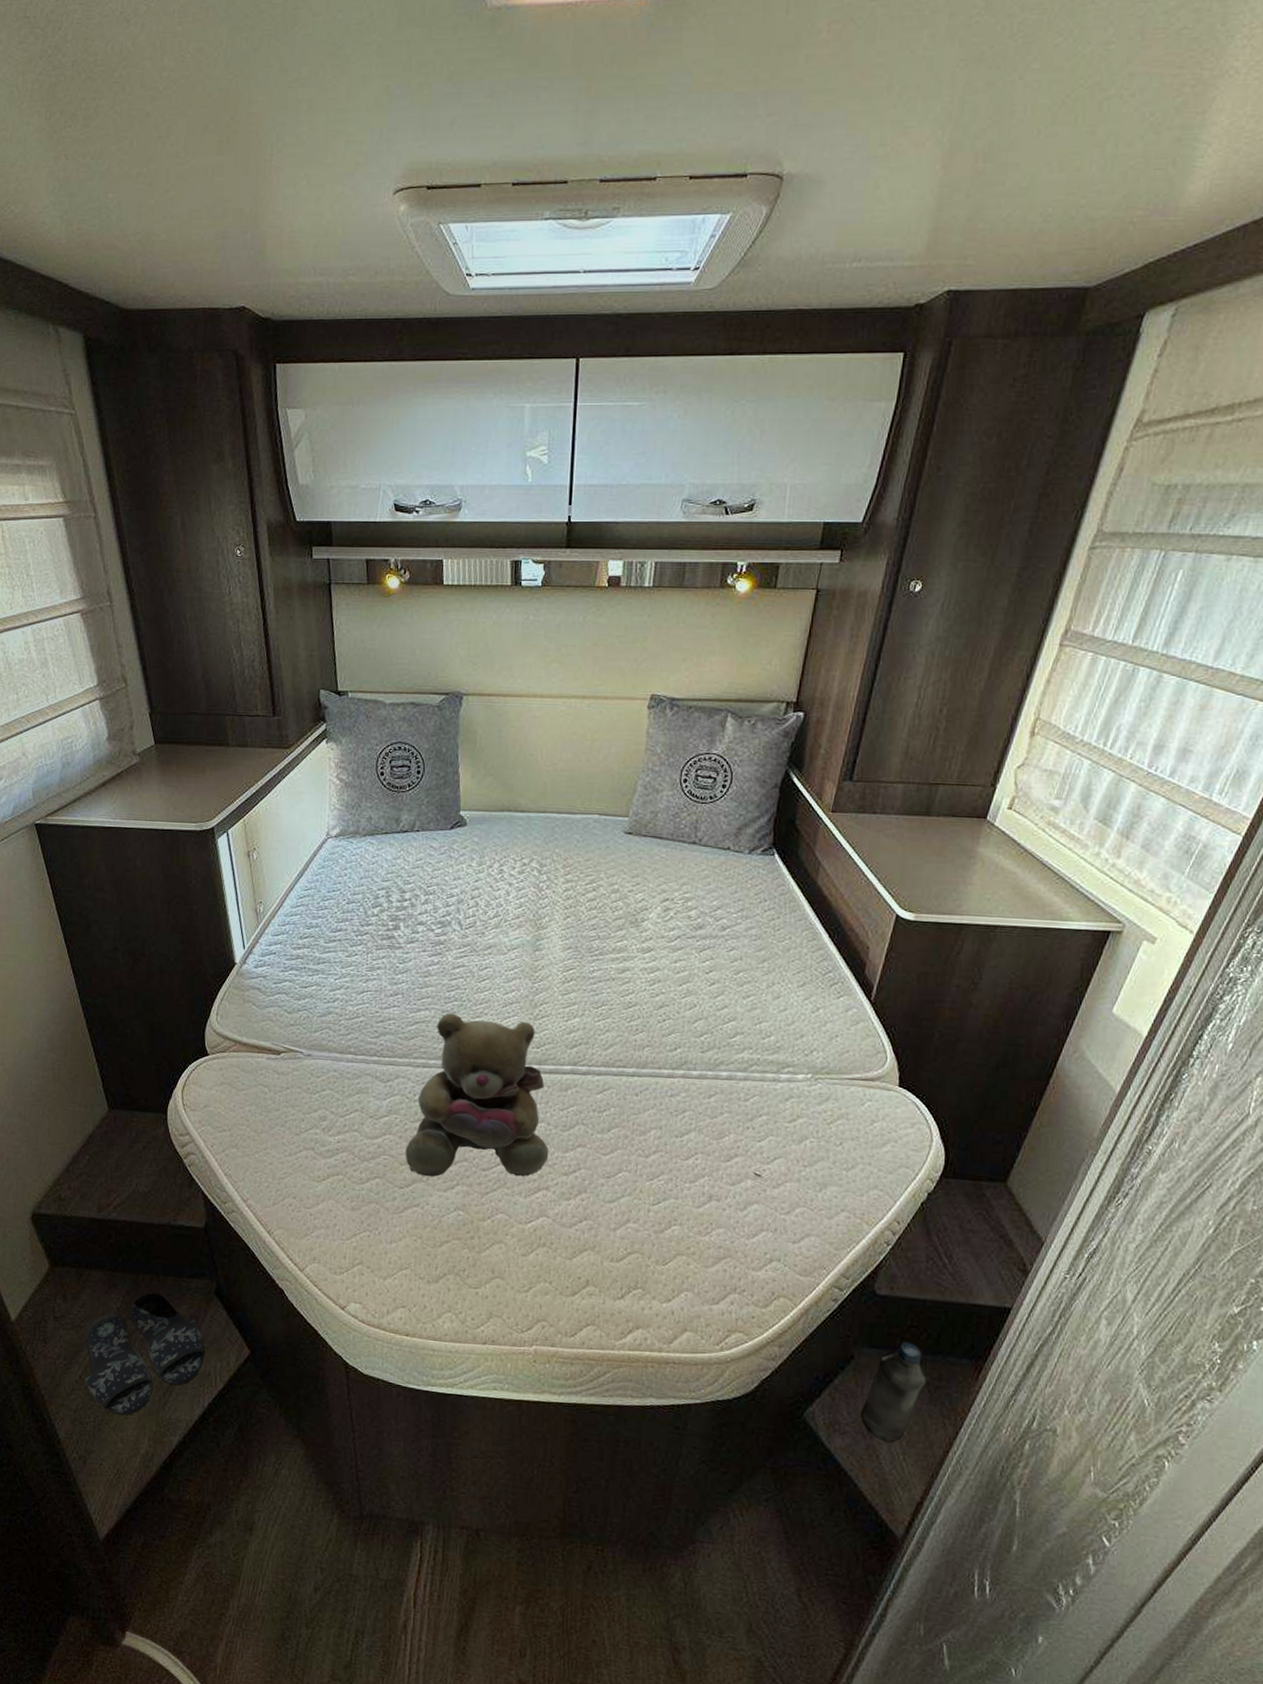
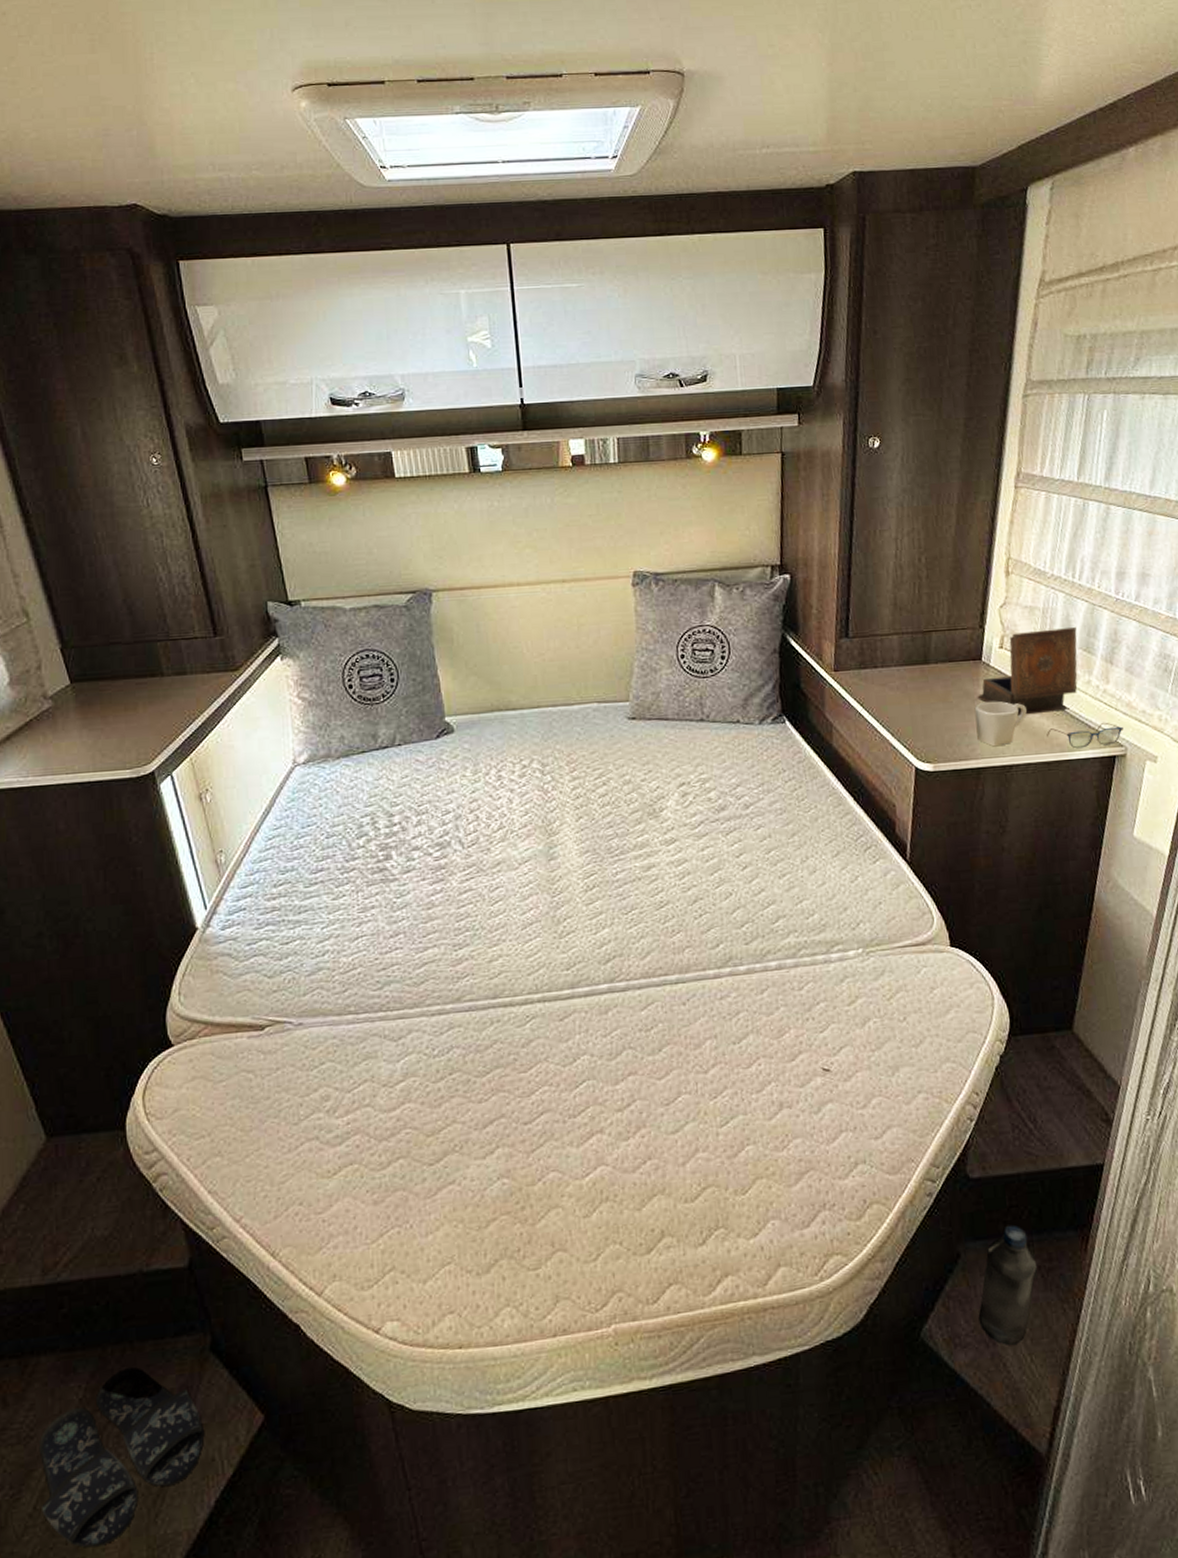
teddy bear: present [405,1013,549,1177] -> none [430,941,598,1145]
mug: none [966,860,1024,906] -> present [974,701,1027,747]
decorative box: none [974,795,1096,879] -> present [977,627,1078,716]
glasses: none [1040,895,1125,920] -> present [1047,722,1123,749]

